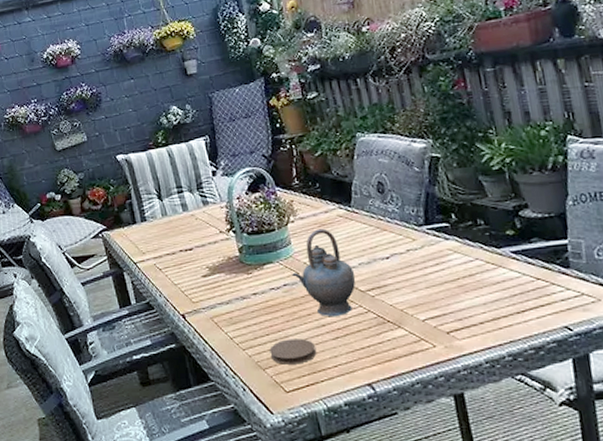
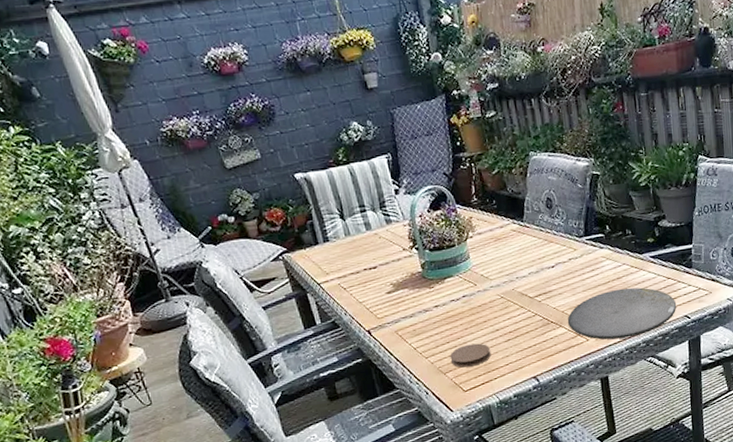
teapot: present [292,228,355,316] -> none [470,242,526,322]
plate: none [407,287,552,348] -> present [567,287,677,340]

